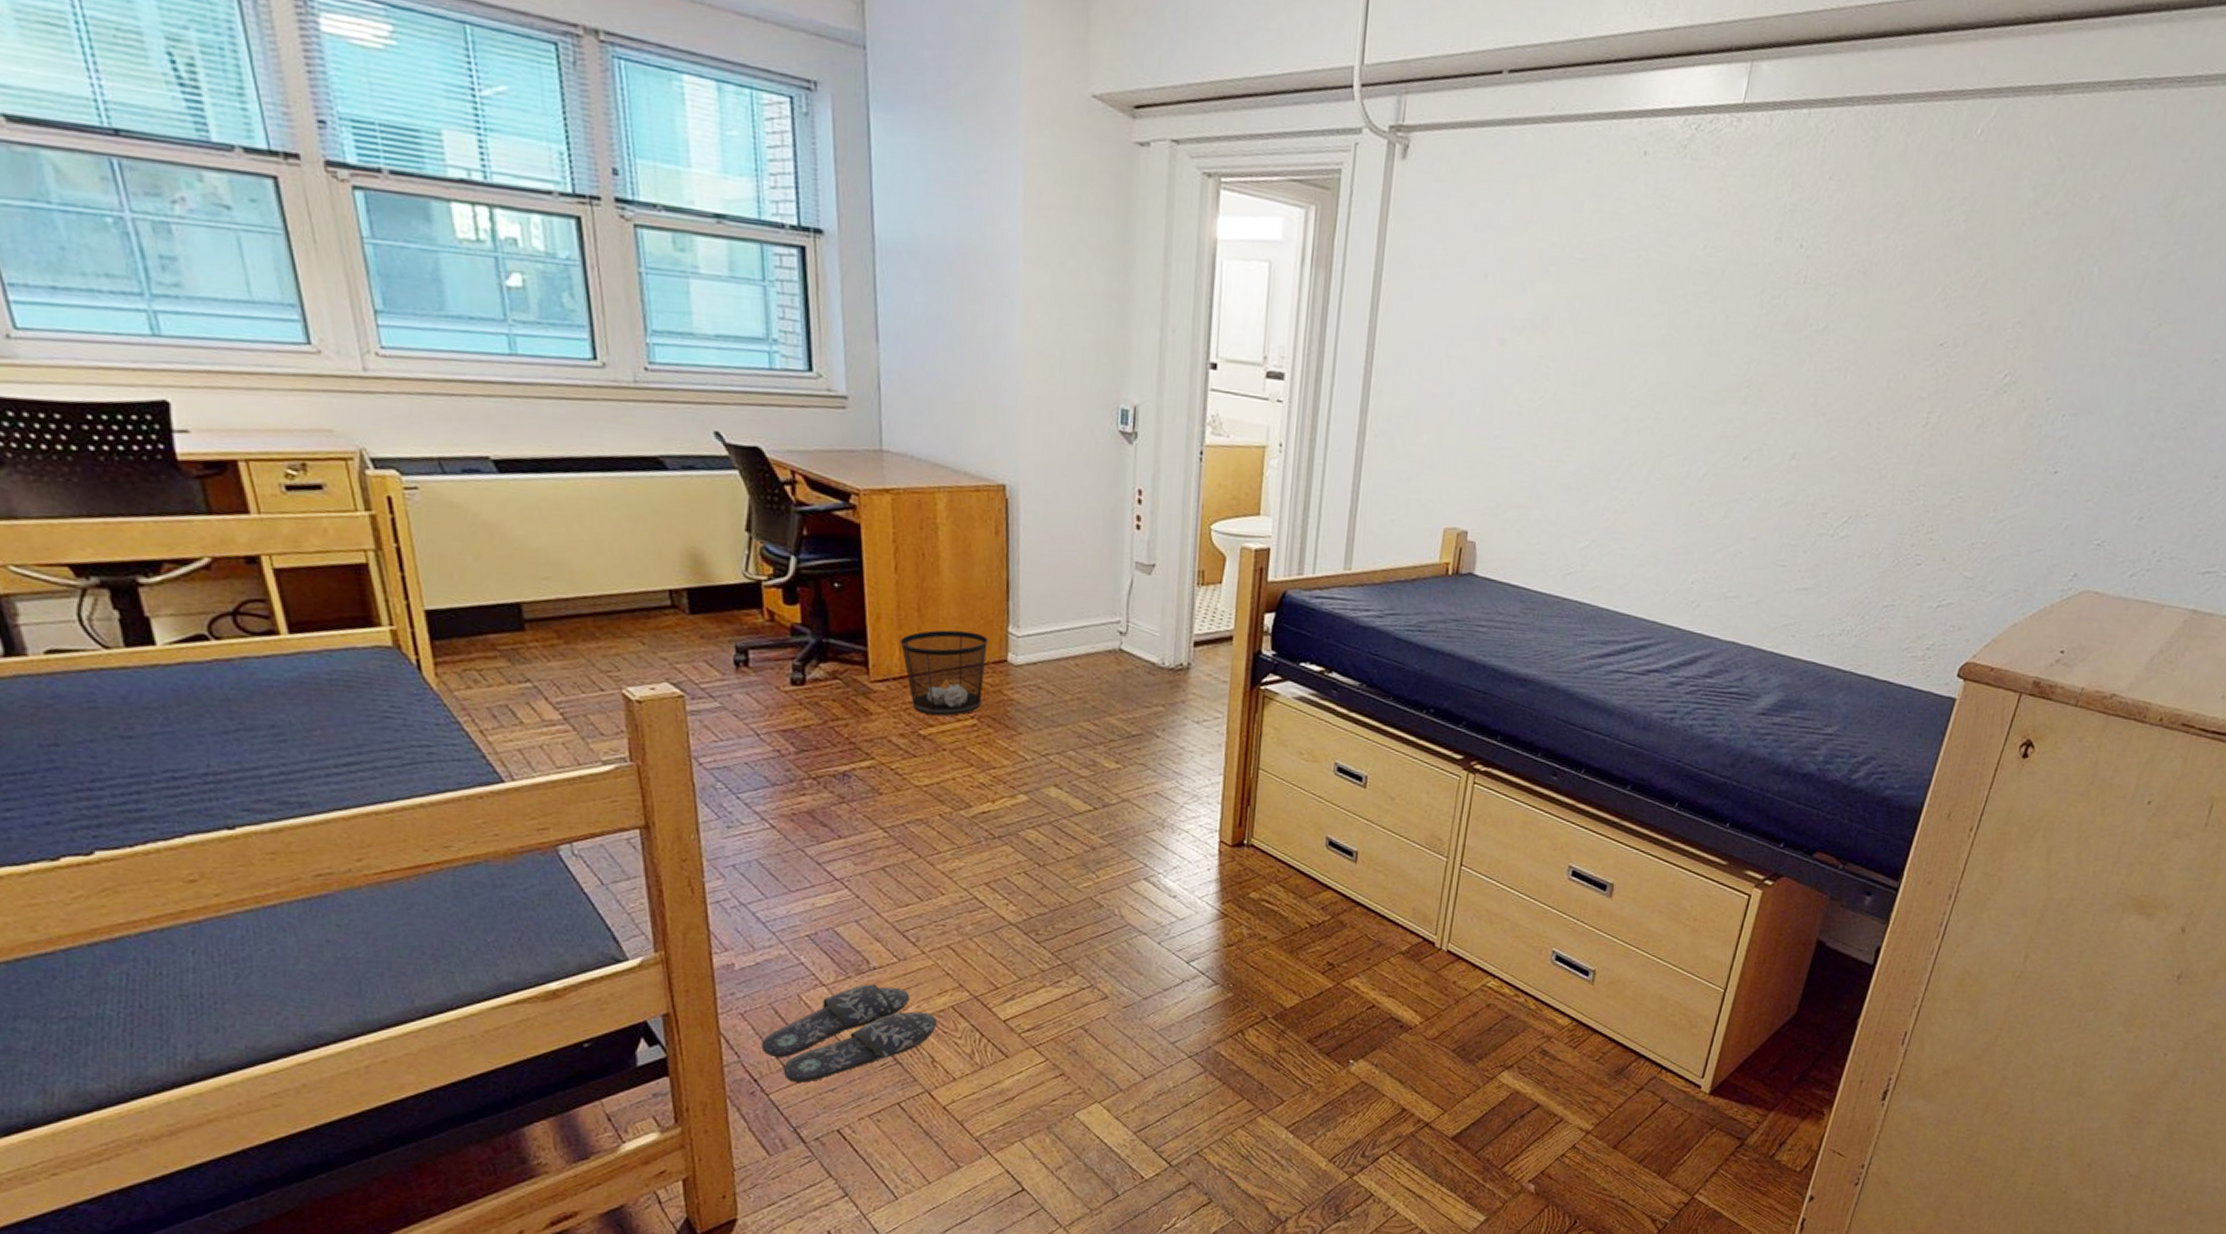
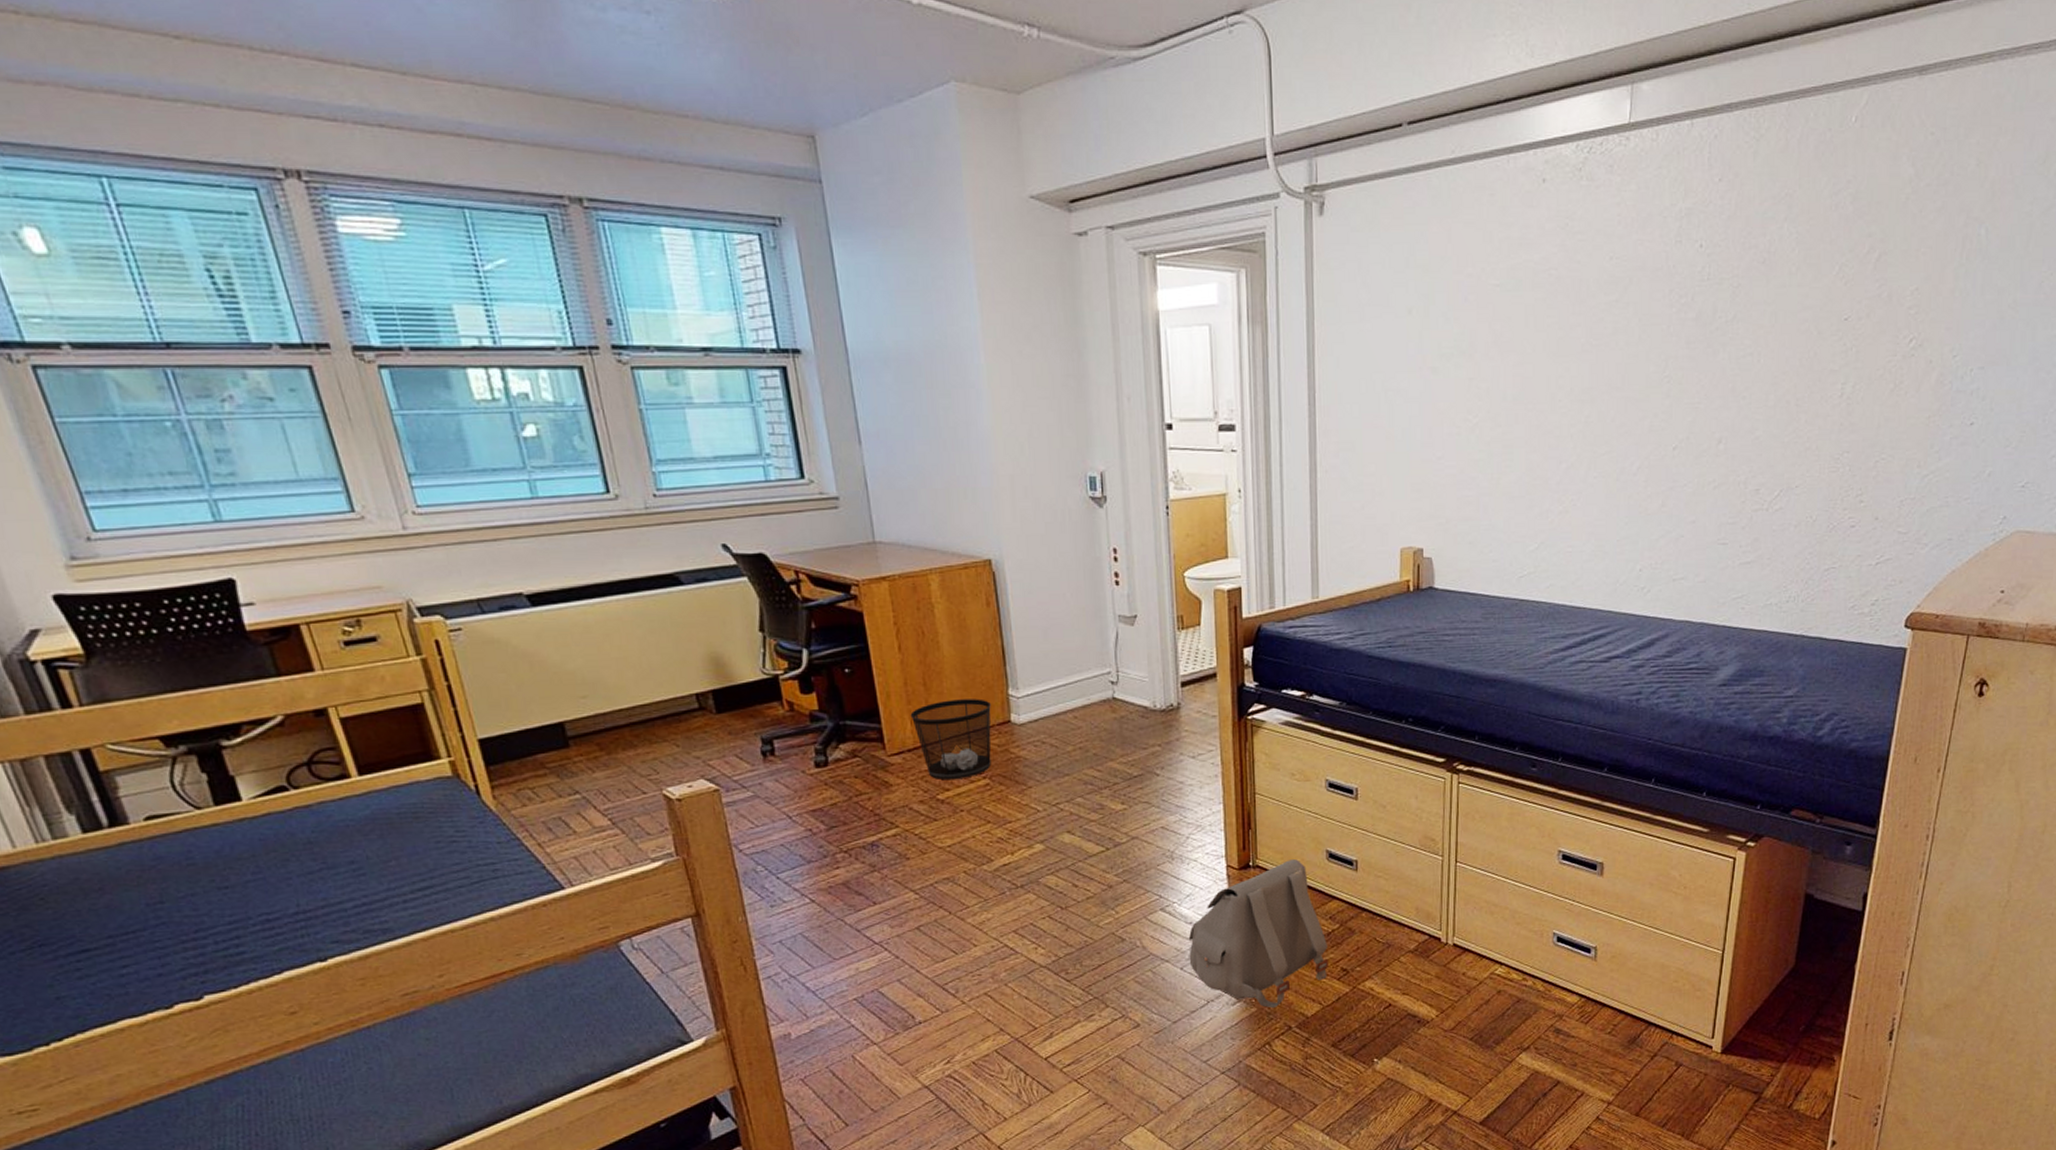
slippers: present [761,984,937,1083] -> none [823,1038,983,1138]
satchel: none [1168,842,1316,995] -> present [1188,859,1328,1008]

